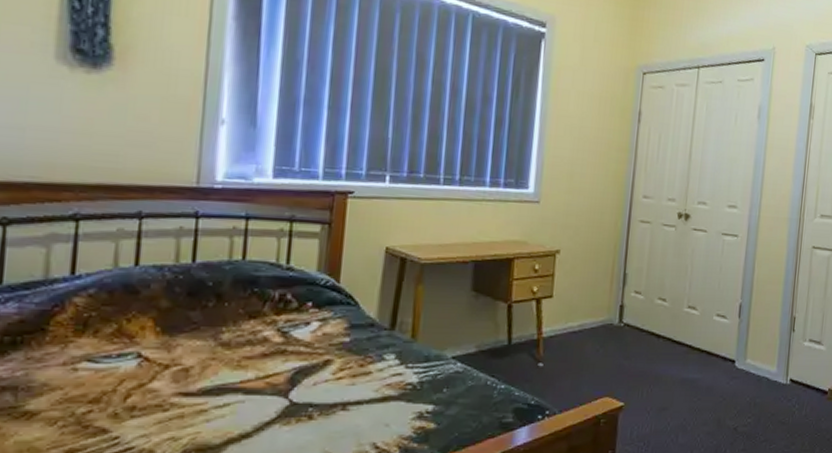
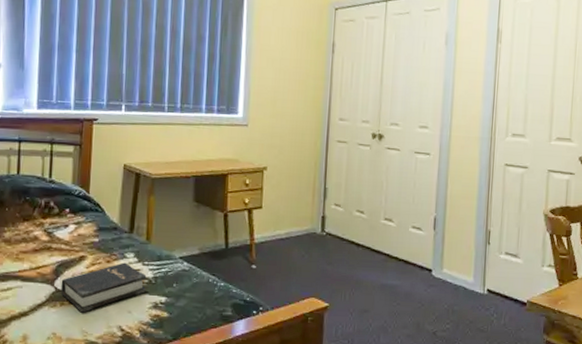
hardback book: none [297,366,411,430] -> present [60,262,147,313]

